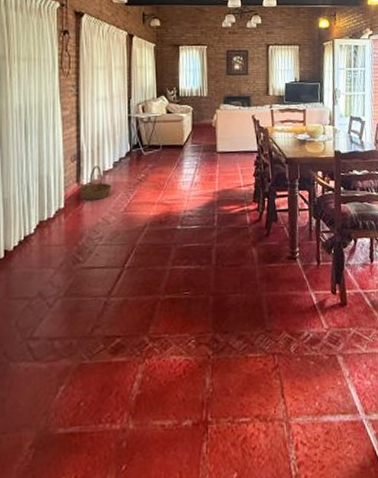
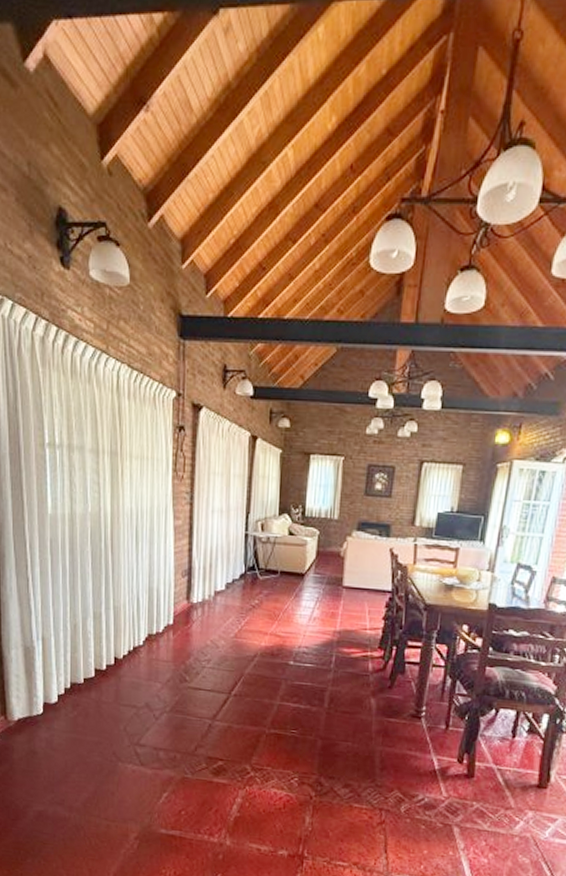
basket: present [79,165,111,201] -> none [189,584,222,621]

